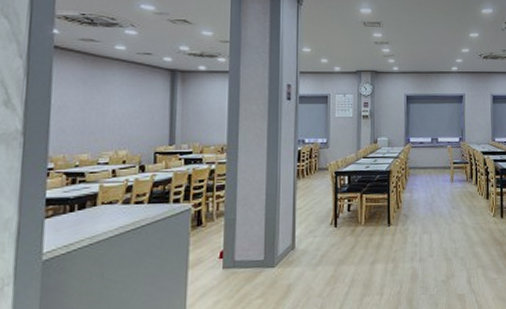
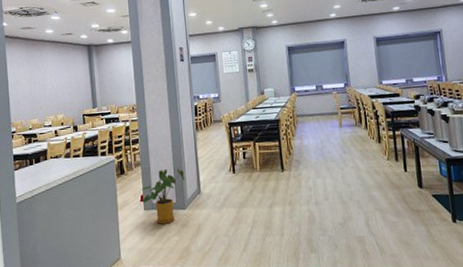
house plant: none [221,220,278,285] -> present [141,168,185,224]

